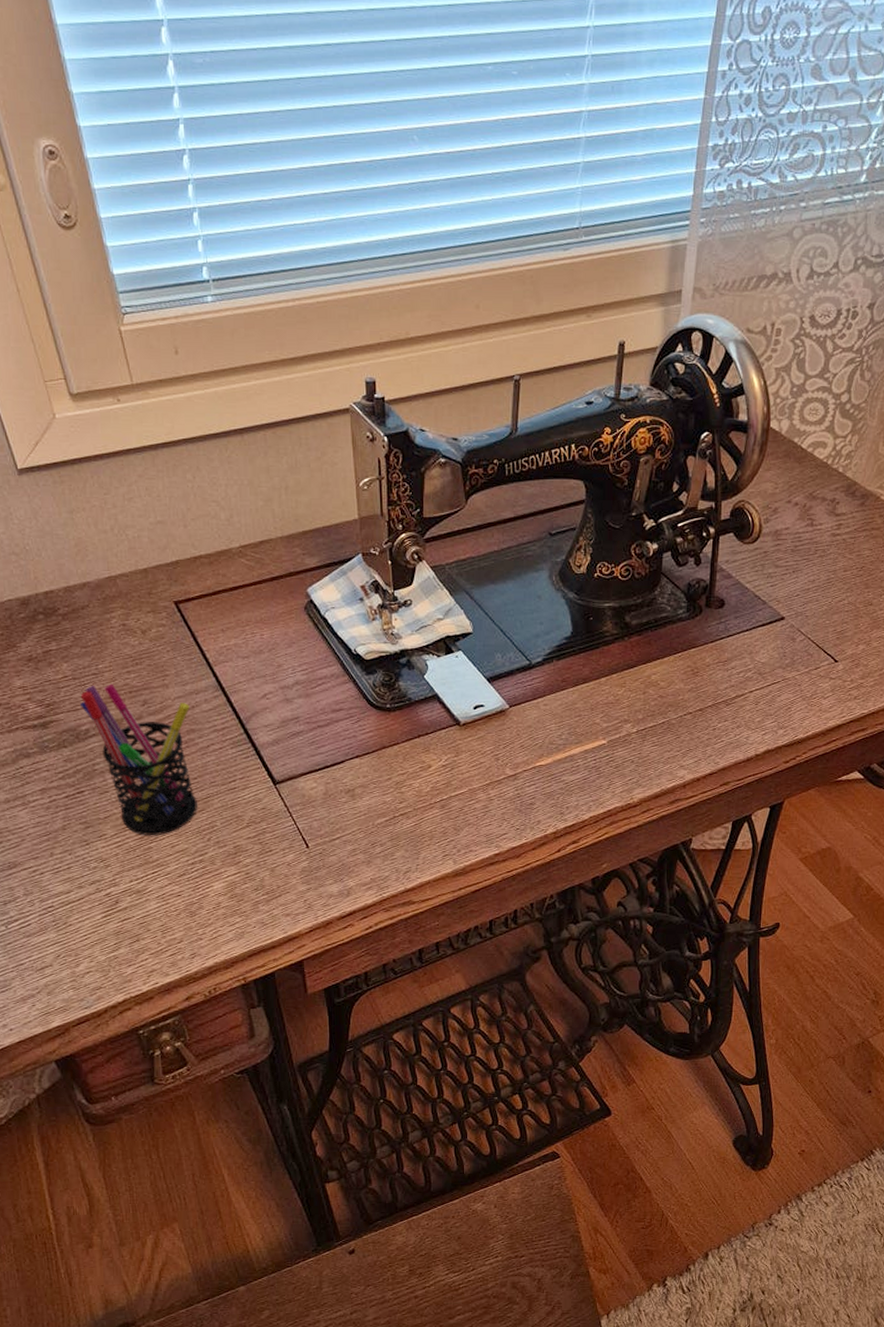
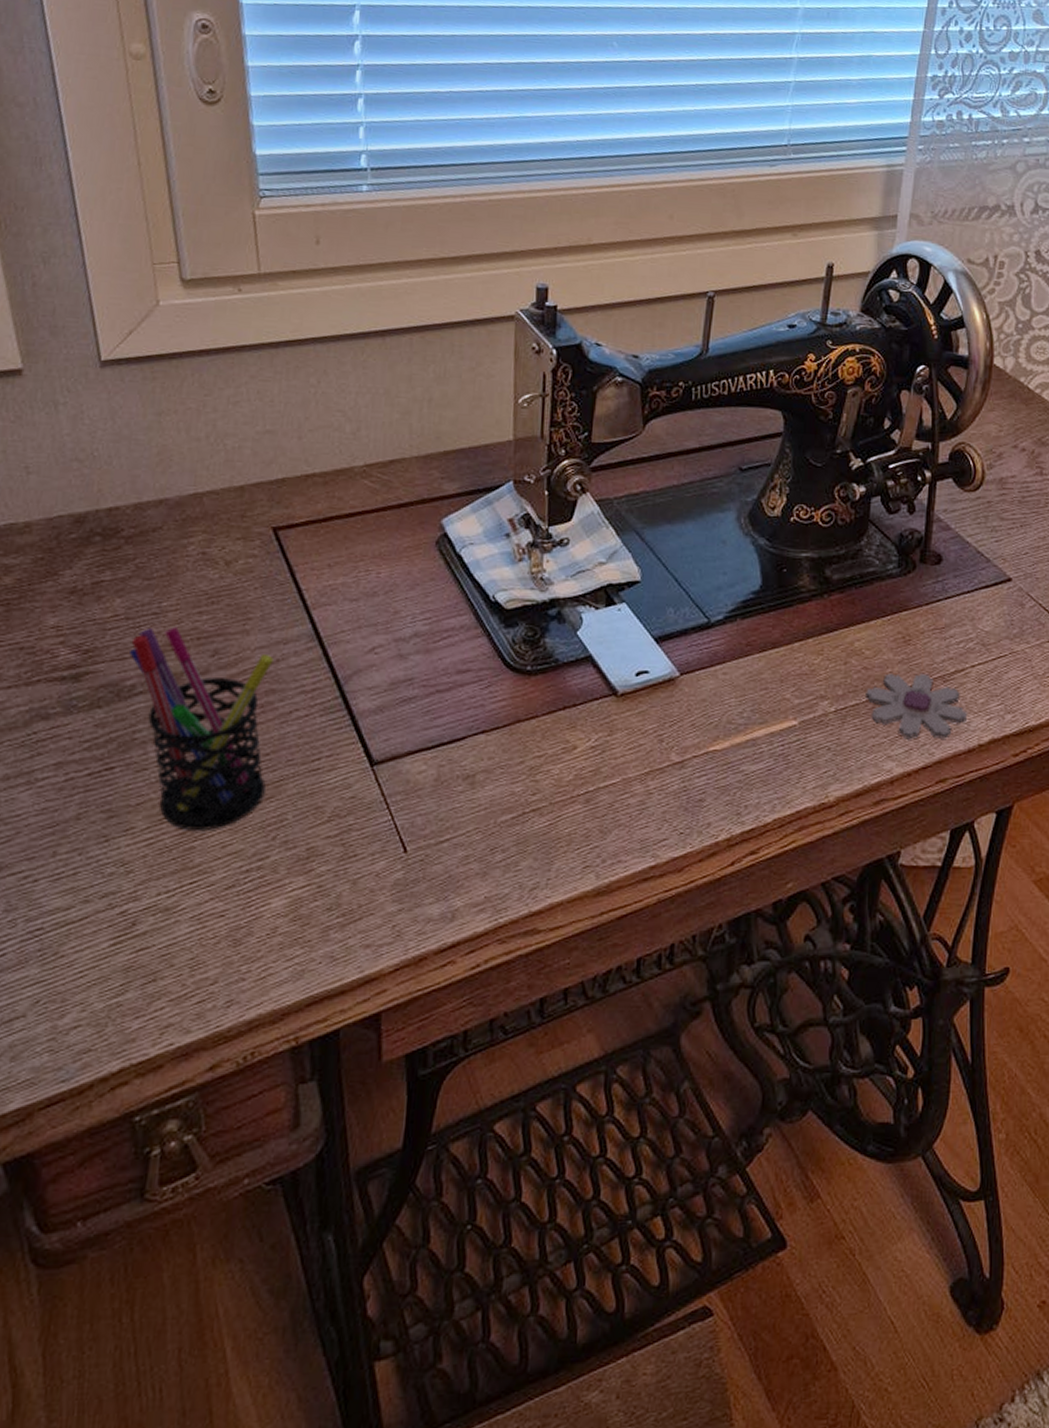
flower: none [662,698,747,752] -> present [866,672,968,740]

